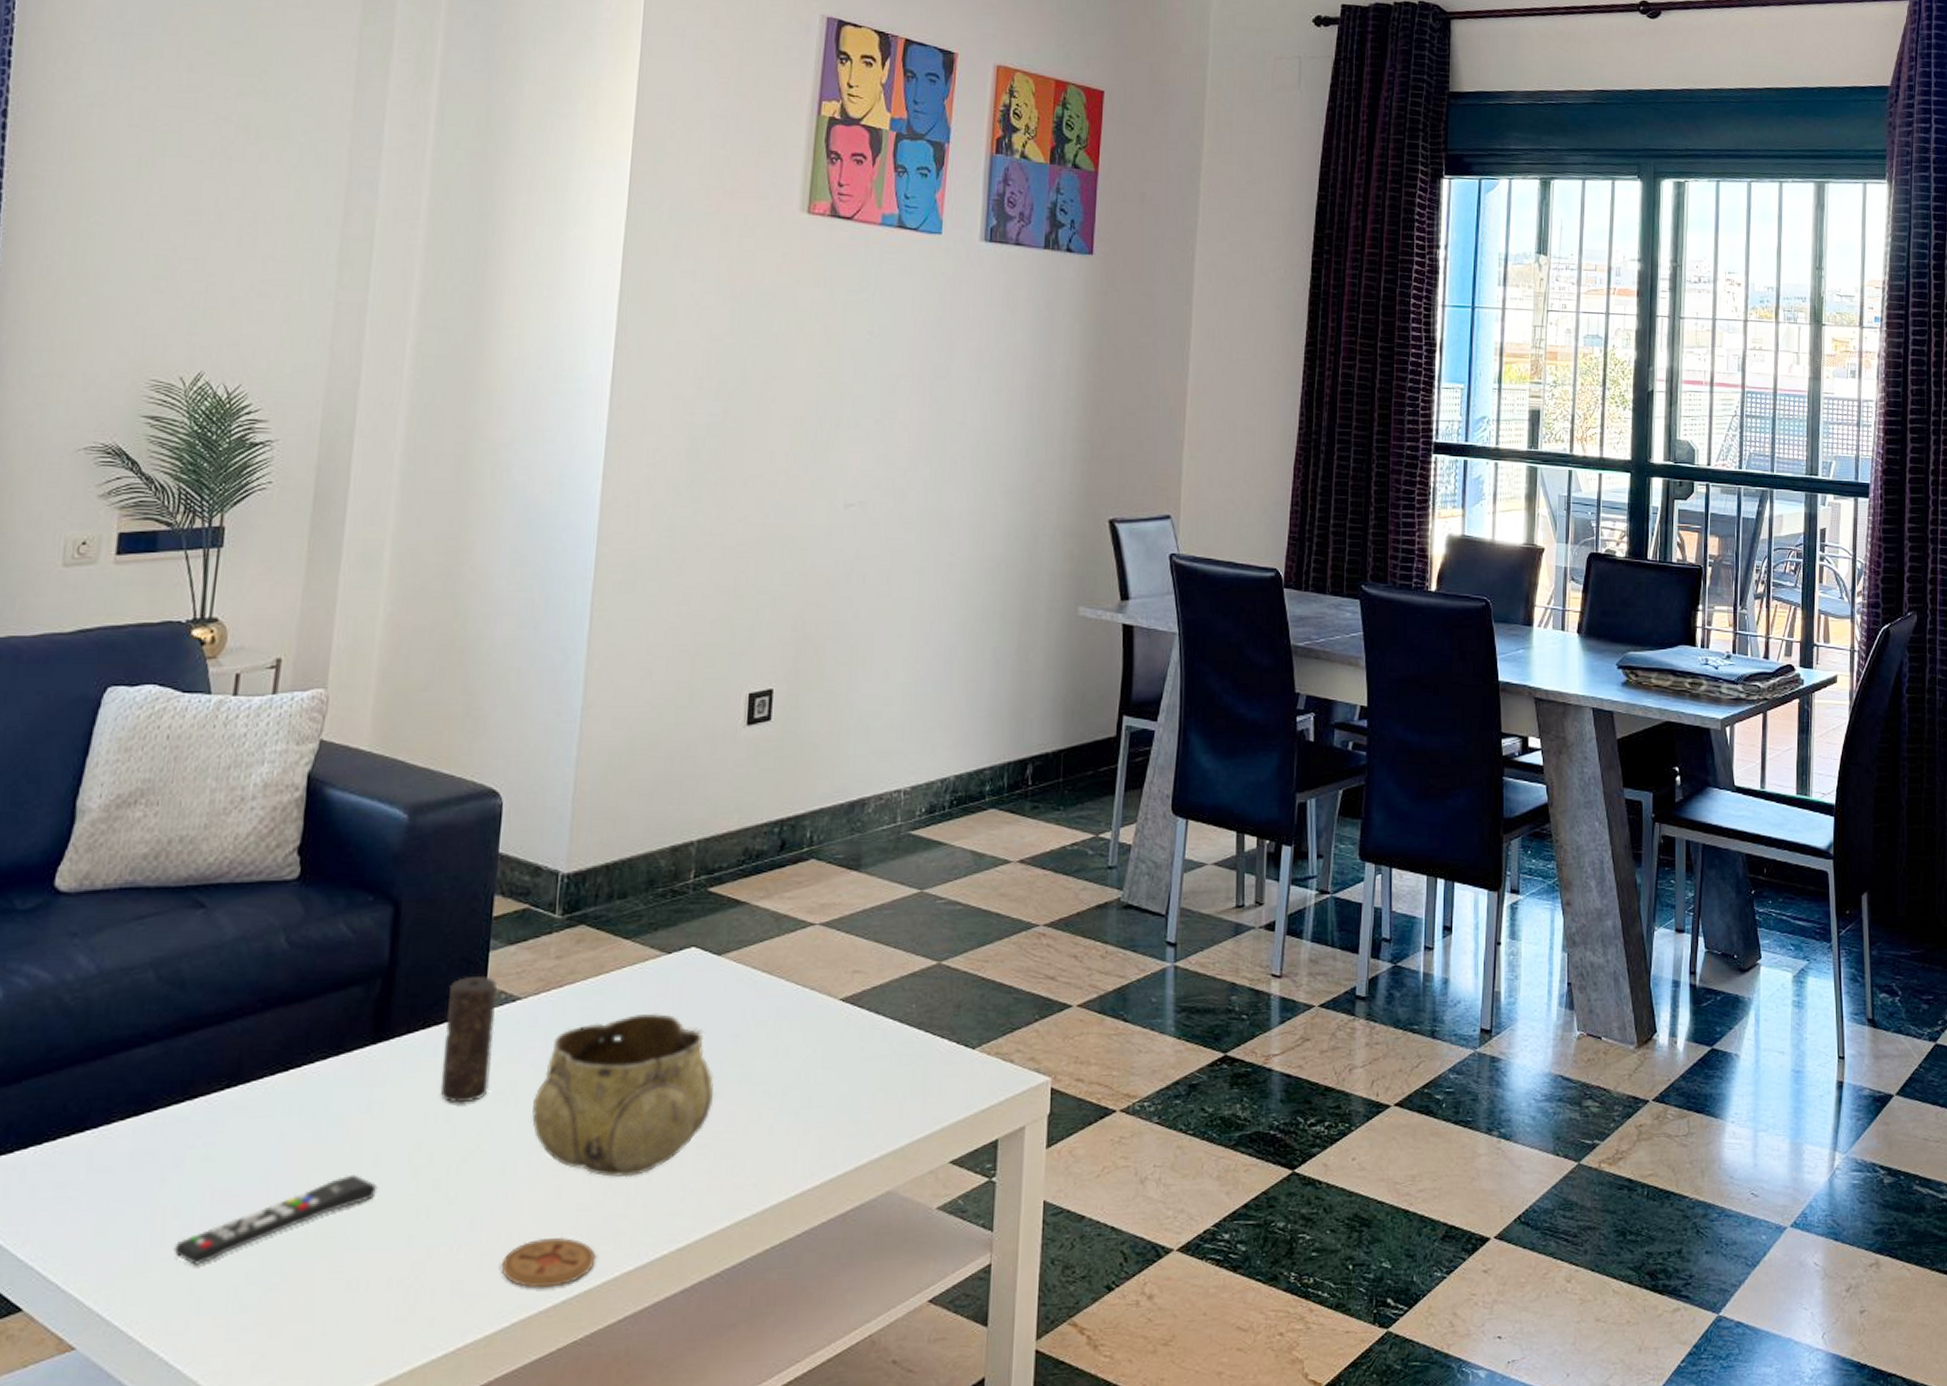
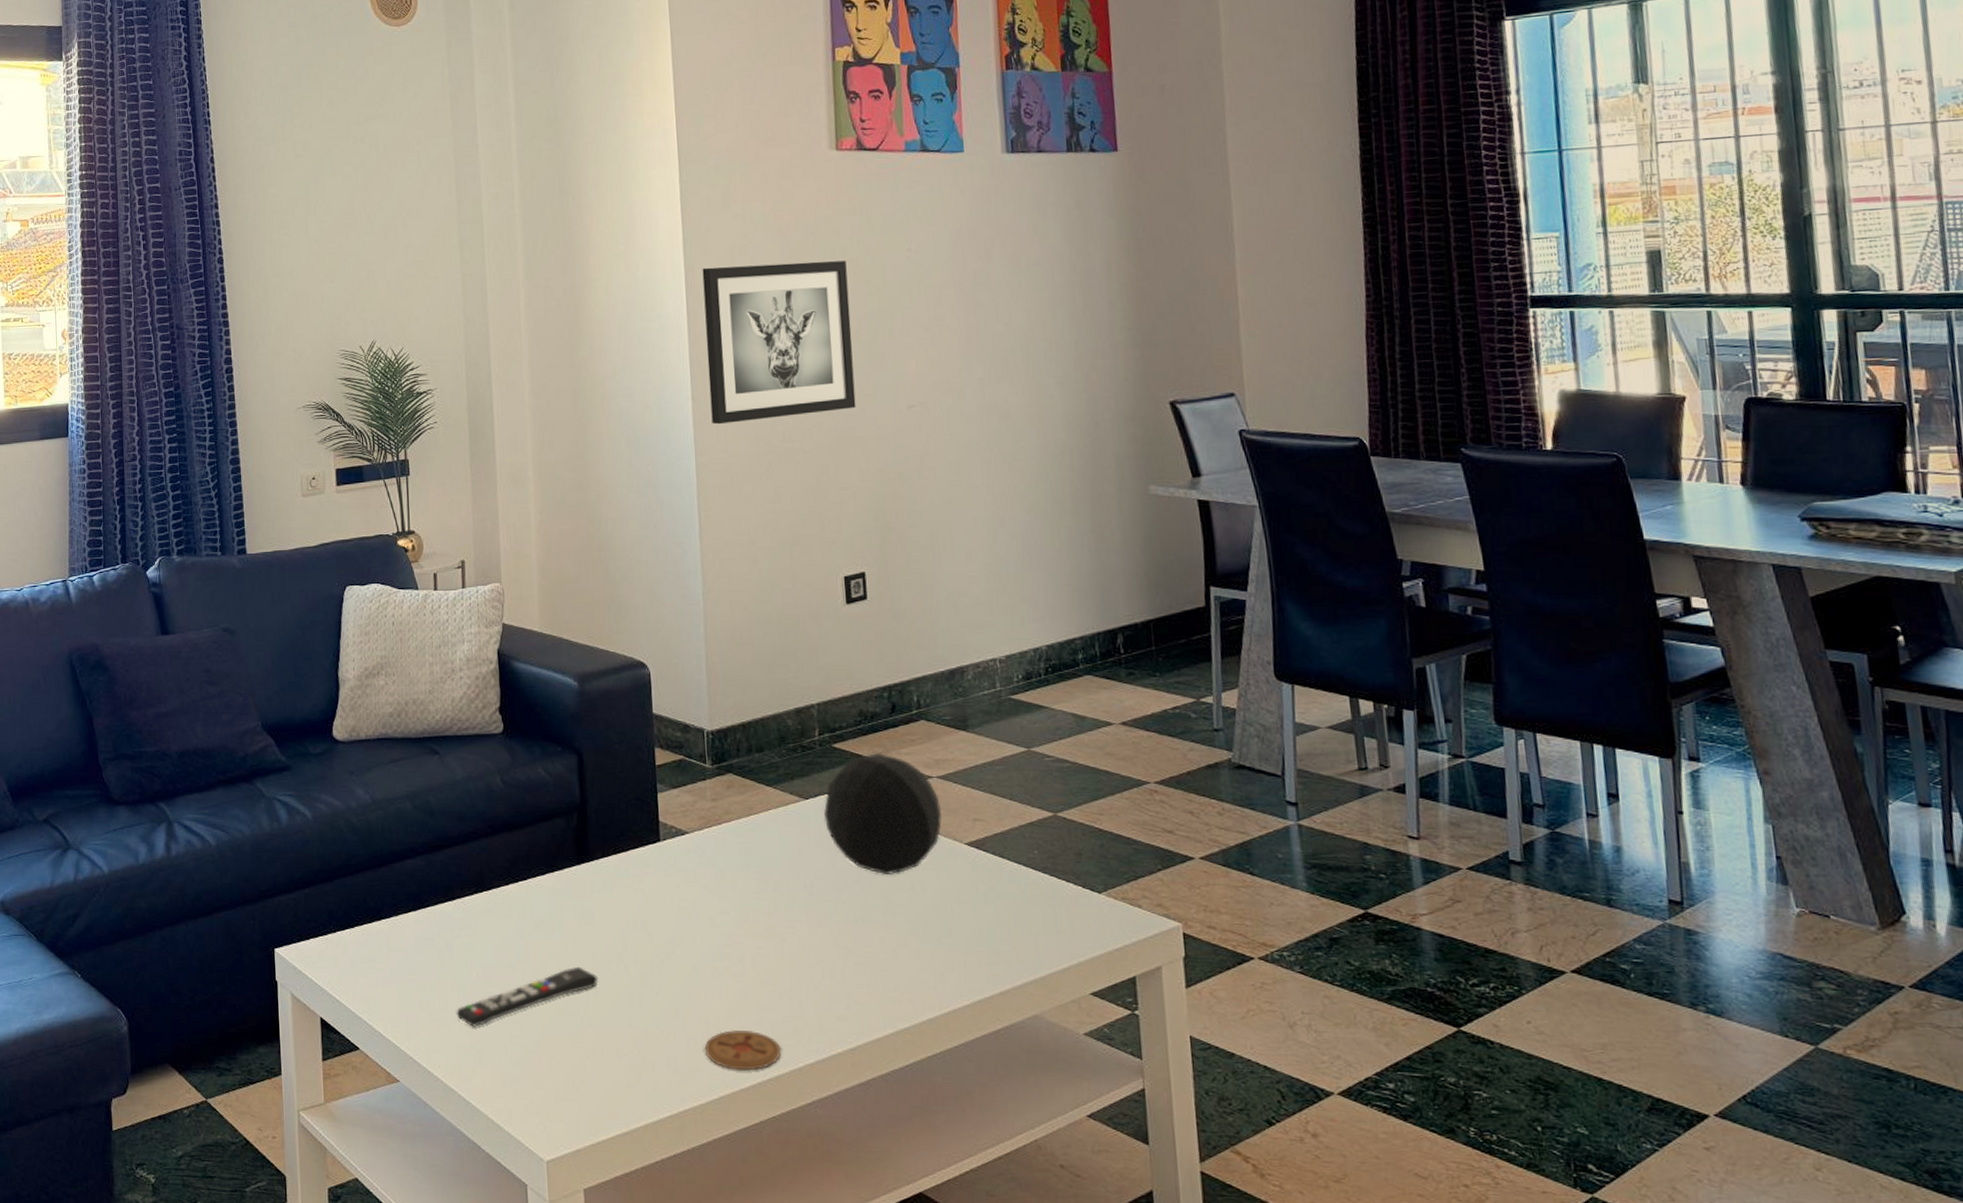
candle: present [440,975,497,1103] -> none [630,813,673,916]
decorative bowl: present [532,1012,714,1178] -> none [711,849,863,986]
wall art: none [622,327,801,511] -> present [702,261,856,425]
decorative orb: none [685,898,820,1039] -> present [823,753,943,874]

